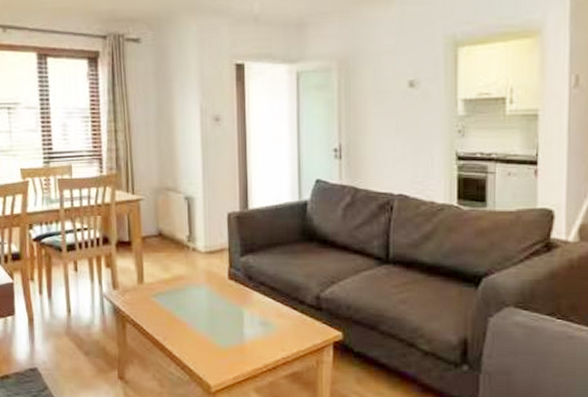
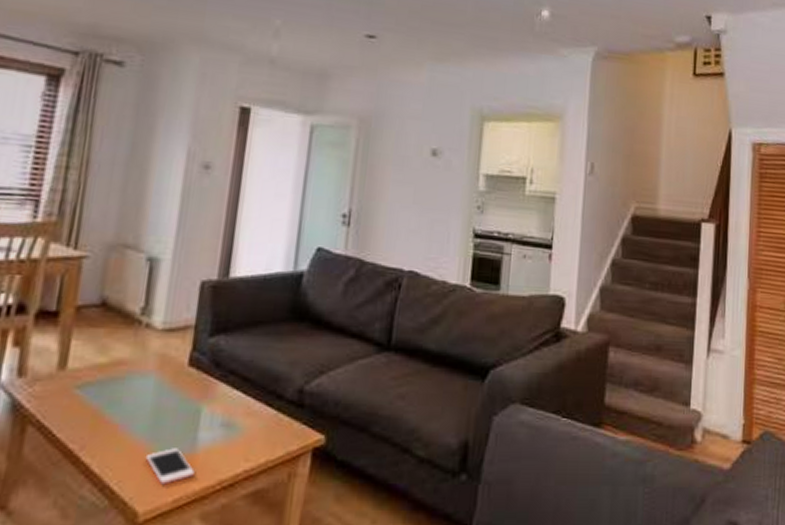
cell phone: none [208,340,246,366] -> present [145,448,195,485]

